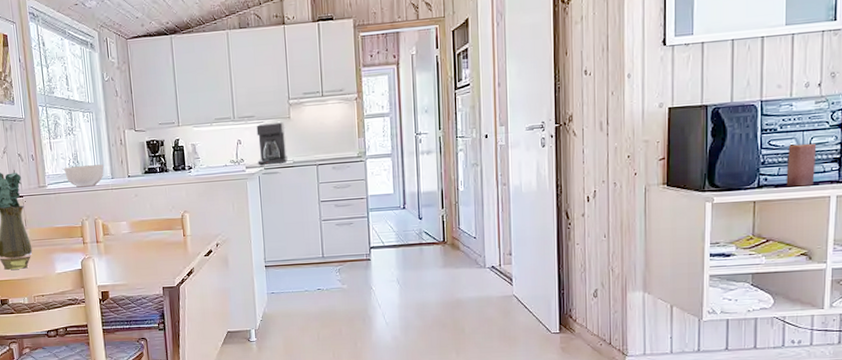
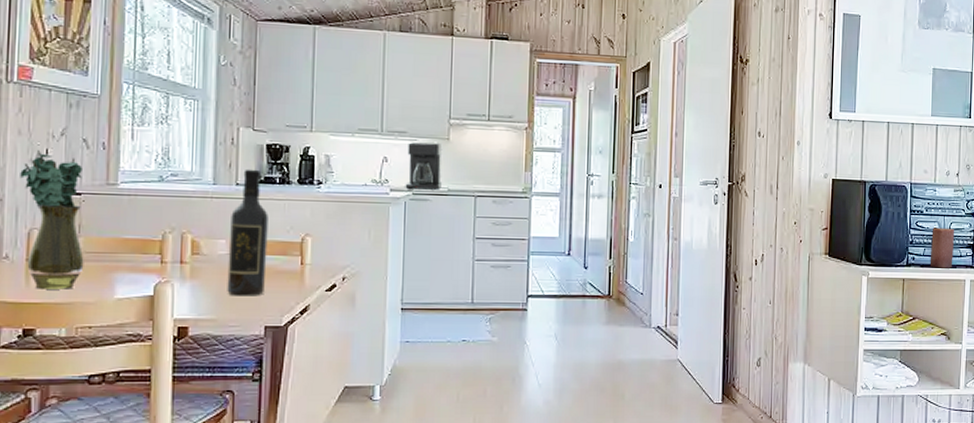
bowl: present [63,164,104,188] -> none [146,163,204,192]
wine bottle: none [127,163,159,265] -> present [227,169,270,296]

